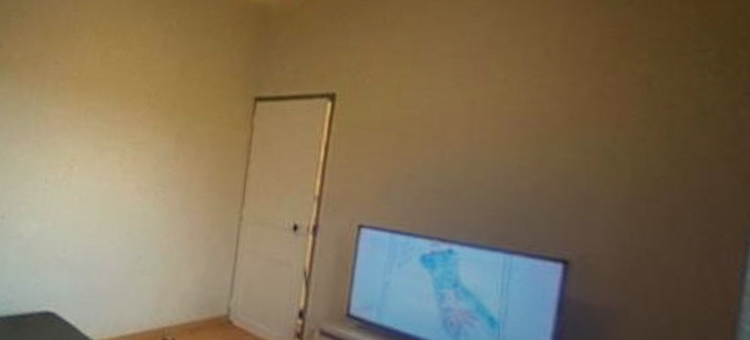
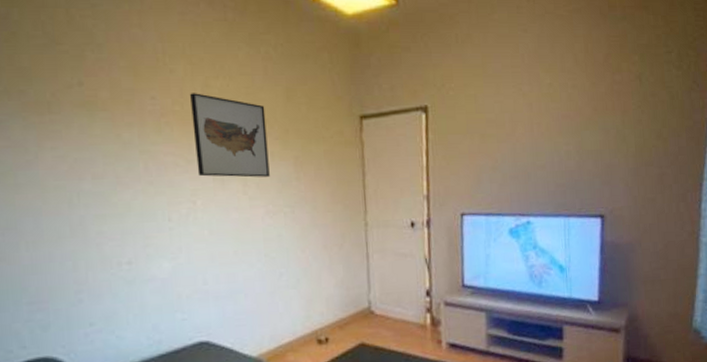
wall art: none [80,60,157,151] -> present [190,93,270,178]

